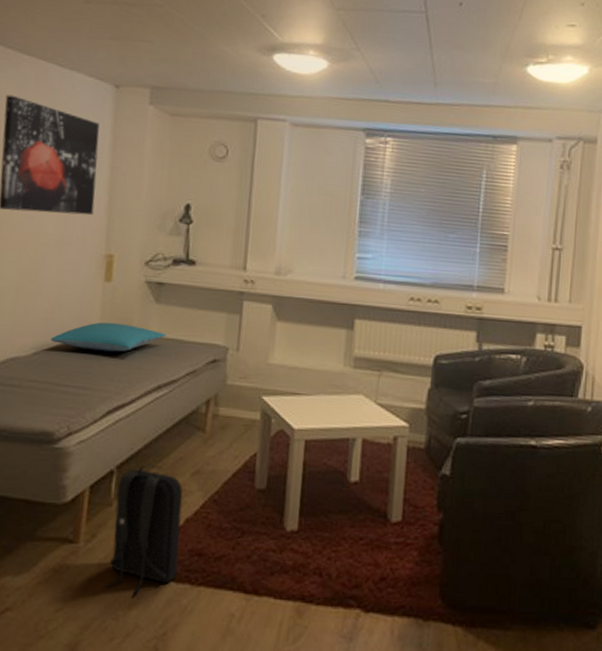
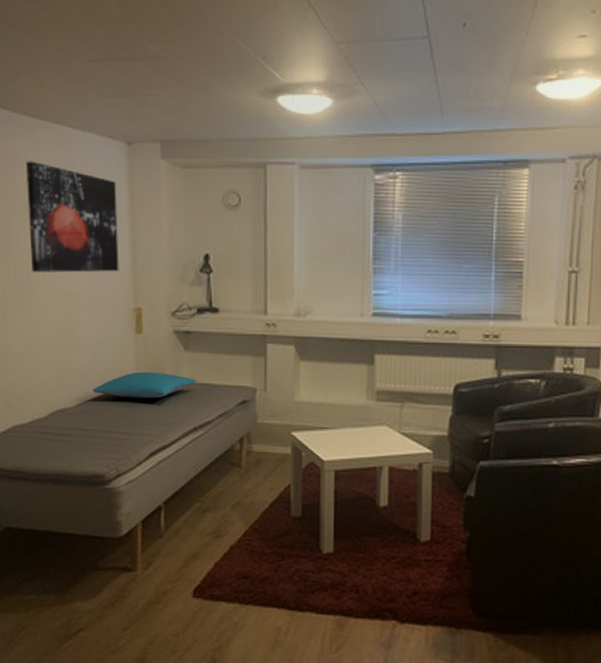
backpack: present [104,464,183,596] -> none [162,499,227,615]

